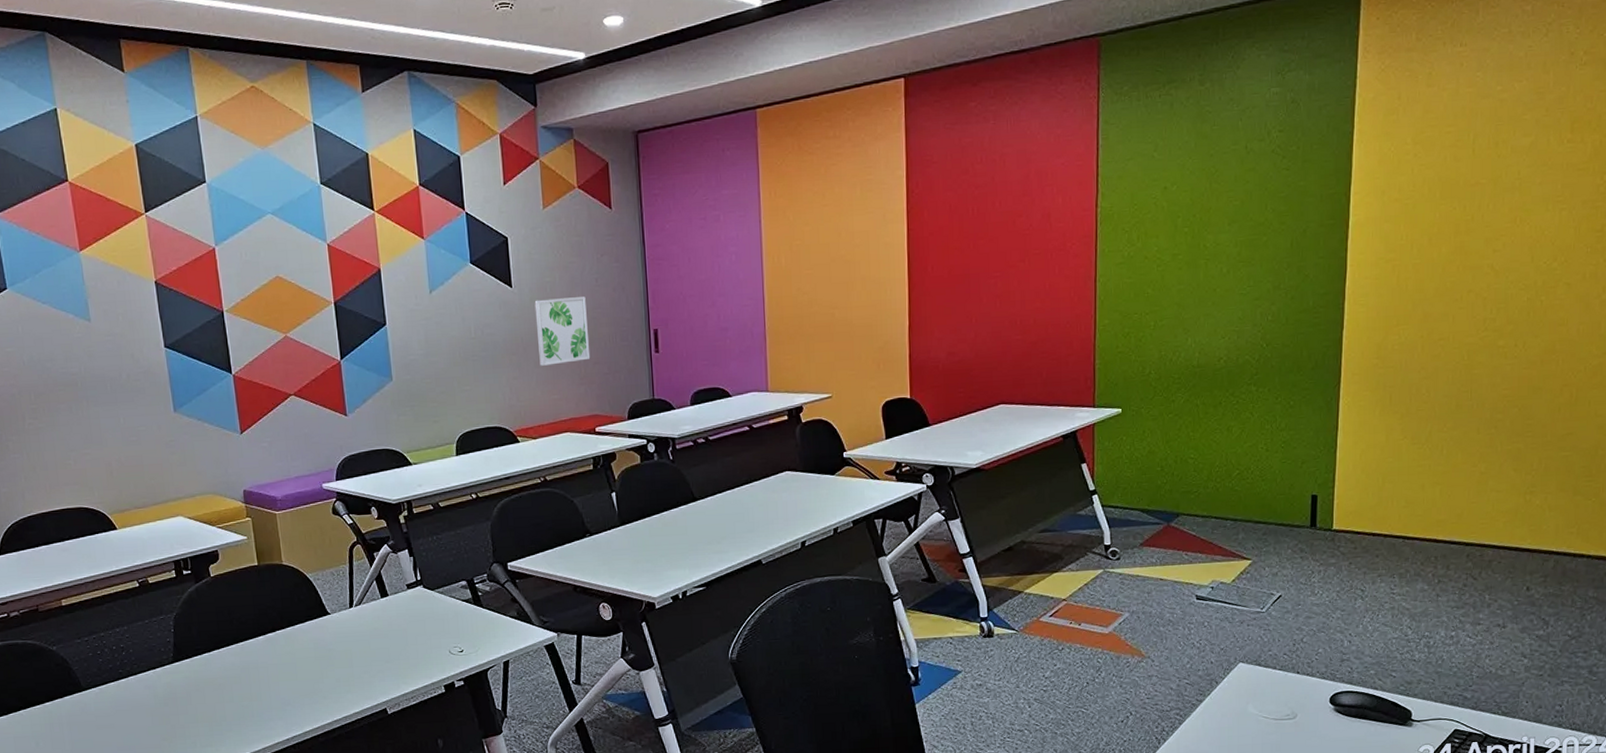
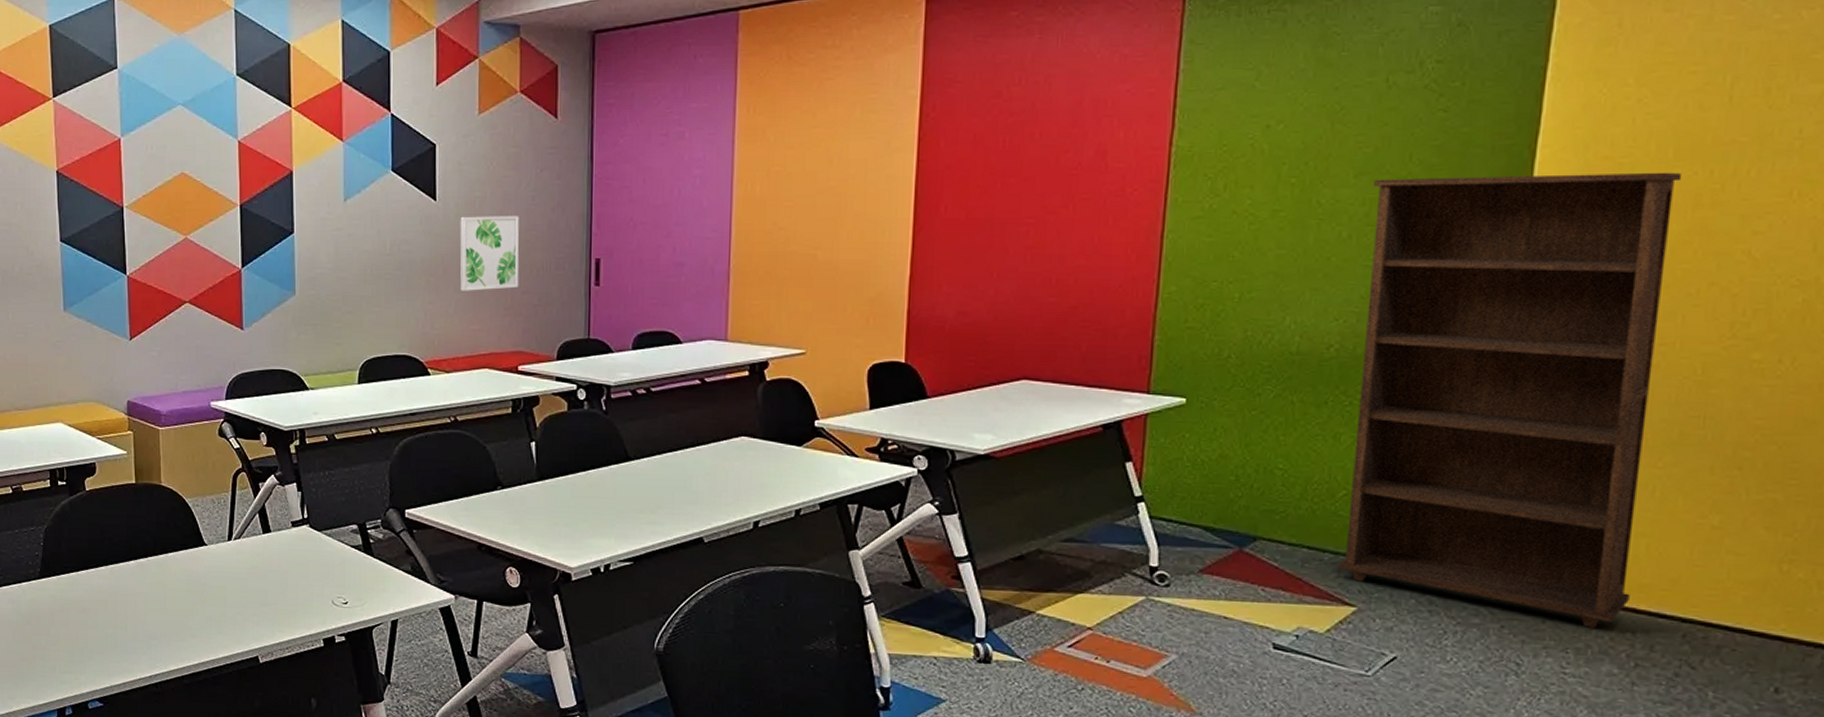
bookcase: none [1237,208,1446,557] -> present [1338,172,1683,628]

